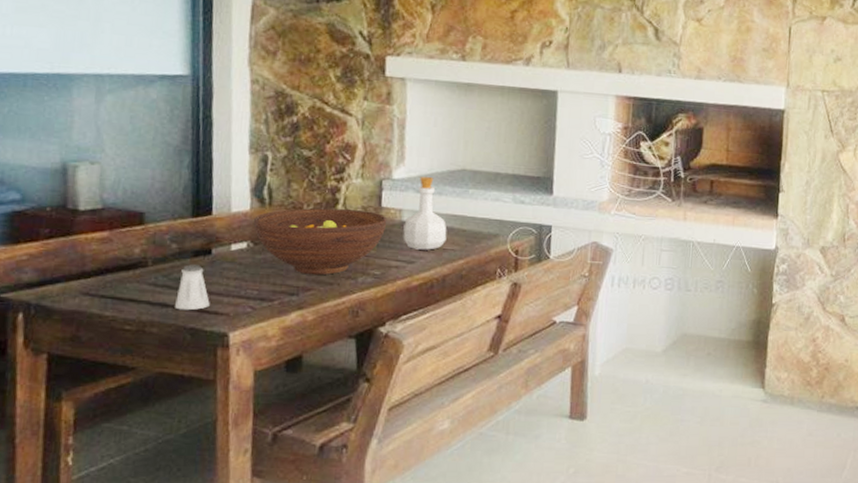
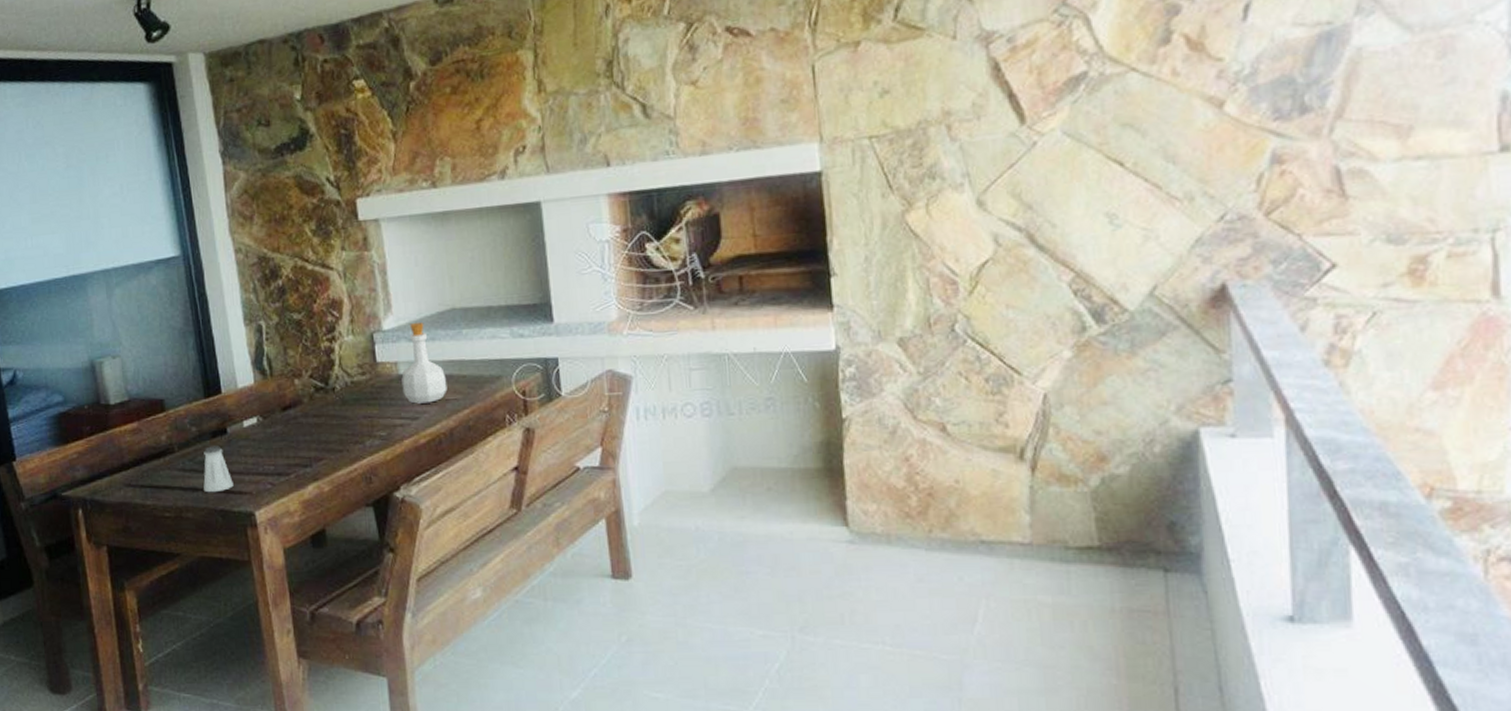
fruit bowl: present [254,208,387,276] -> none [259,368,385,444]

